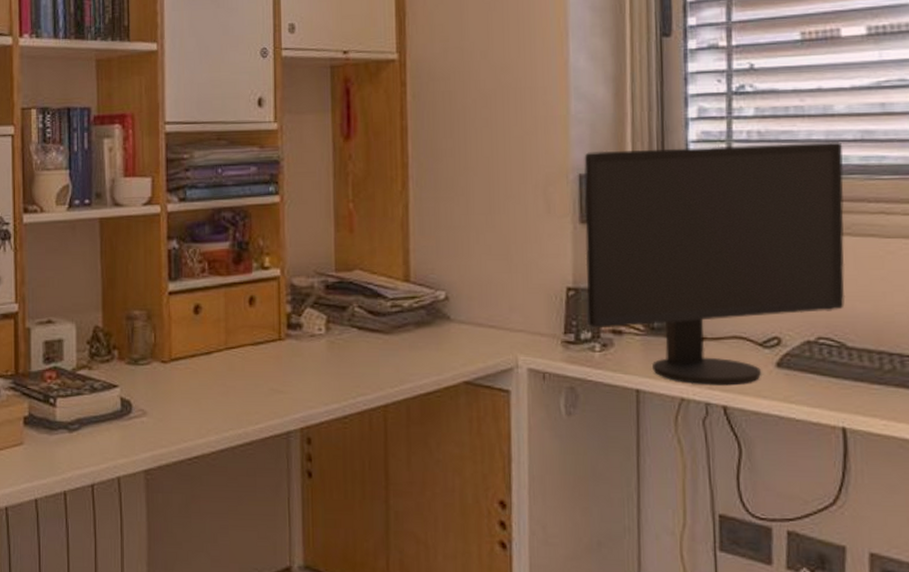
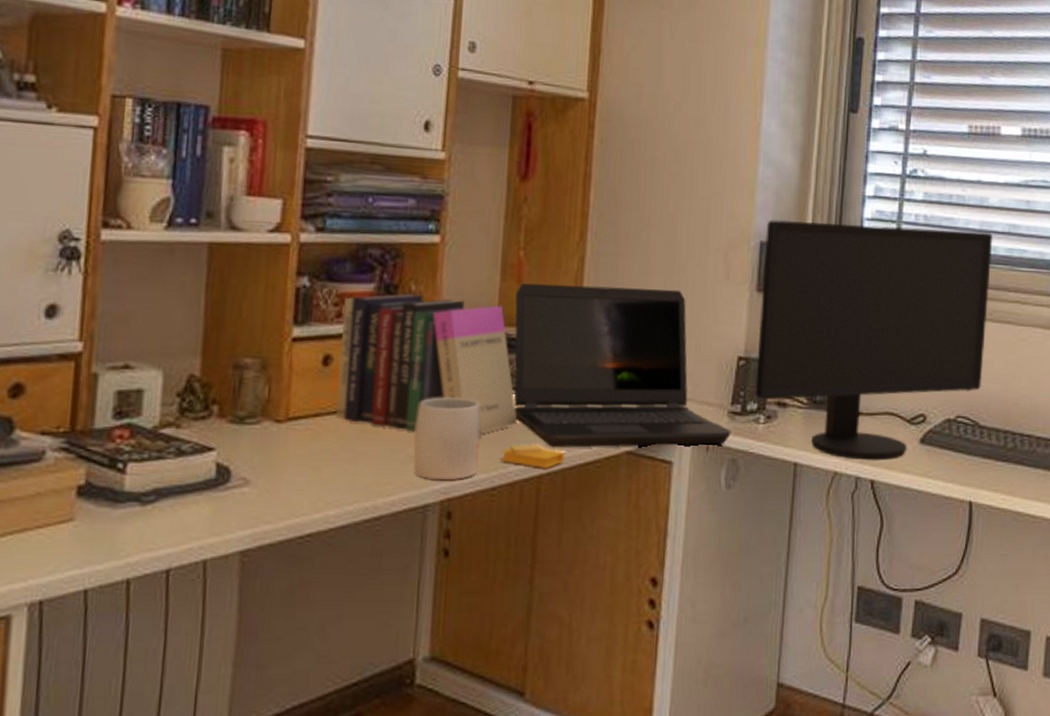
books: none [207,248,361,368] -> present [336,293,517,434]
mug: none [273,337,331,410] -> present [413,397,482,481]
sticky notes: none [348,377,407,398] -> present [499,444,565,468]
laptop computer: none [349,227,567,379] -> present [514,283,731,448]

